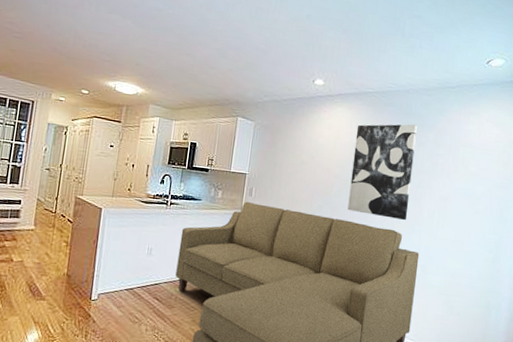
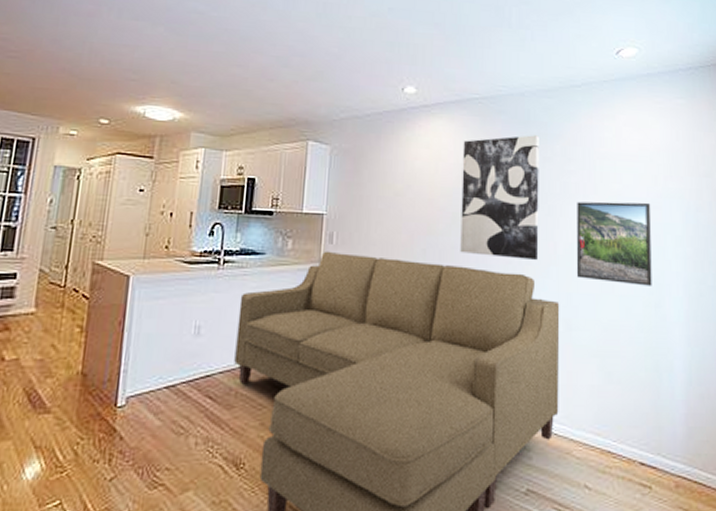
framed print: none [434,178,500,246] -> present [576,201,652,286]

